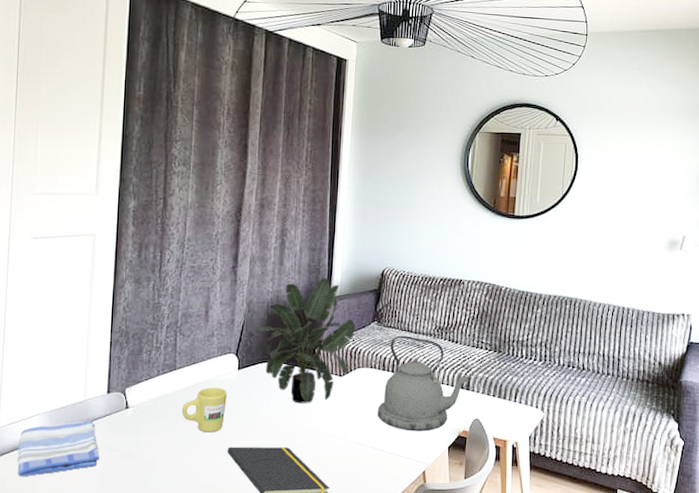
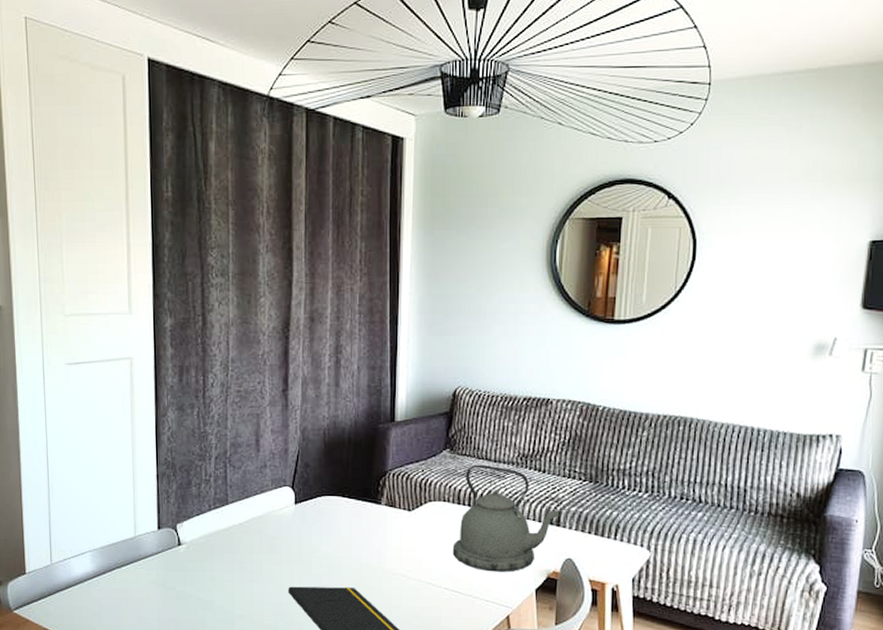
dish towel: present [17,420,99,476] -> none [72,557,155,614]
mug: present [181,387,227,433] -> none [237,523,284,571]
potted plant: present [256,278,356,404] -> none [312,400,425,541]

